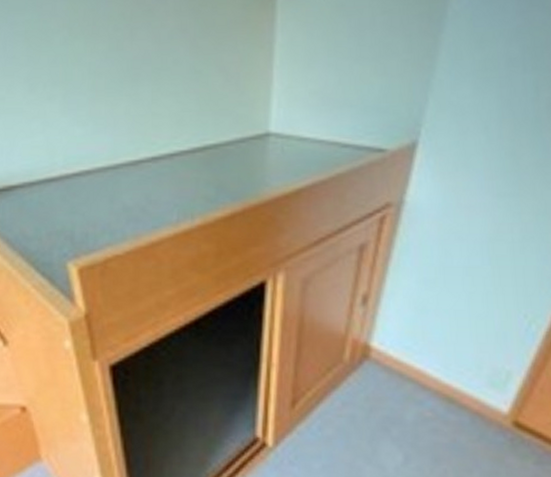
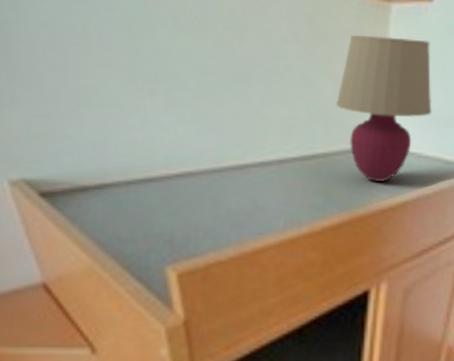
table lamp: none [225,21,325,170] -> present [336,35,432,182]

